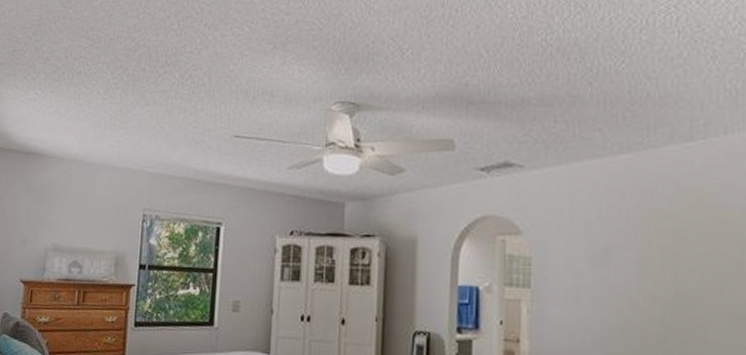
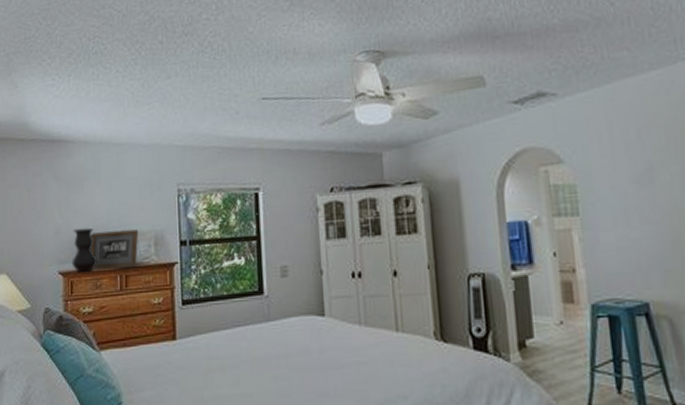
vase: none [33,240,58,284] -> present [71,227,97,274]
picture frame: none [52,247,101,284] -> present [90,229,139,270]

